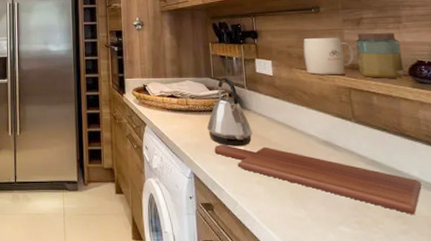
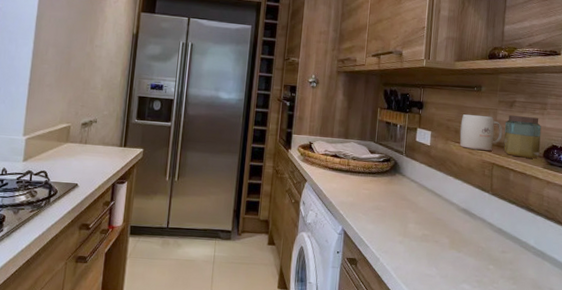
kettle: present [206,77,253,146] -> none [362,142,403,209]
cutting board: present [214,144,422,214] -> none [366,205,534,276]

